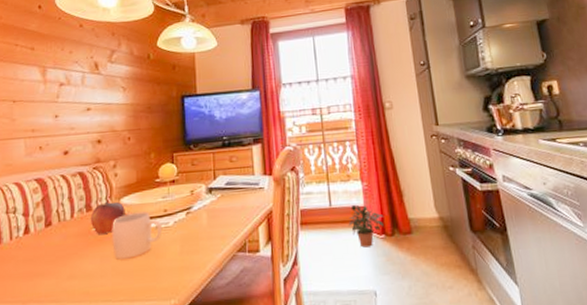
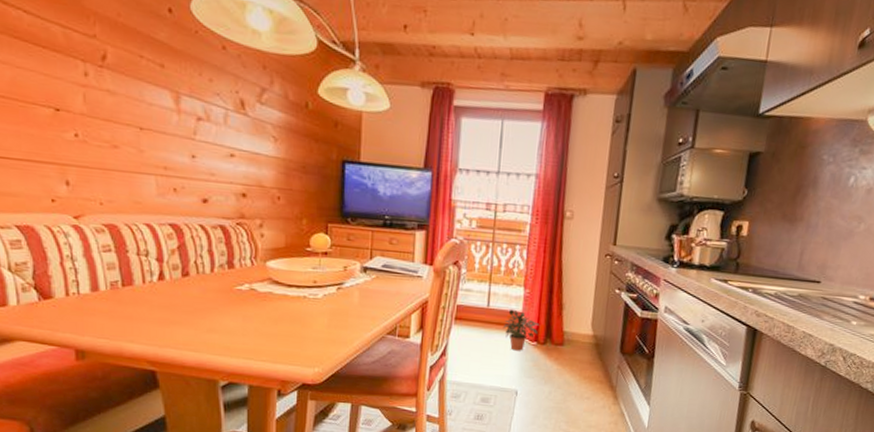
fruit: present [91,201,125,235] -> none [233,261,271,295]
mug: present [112,211,163,260] -> none [256,278,311,323]

